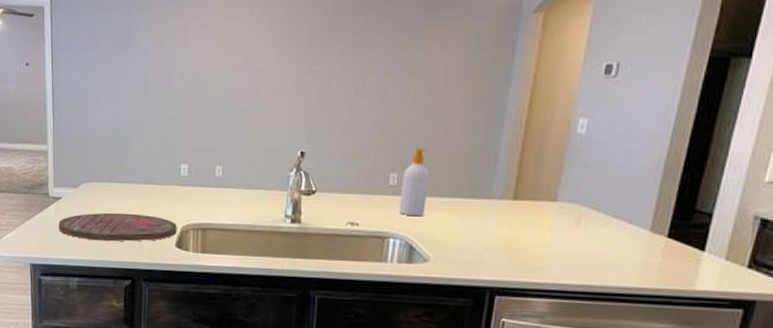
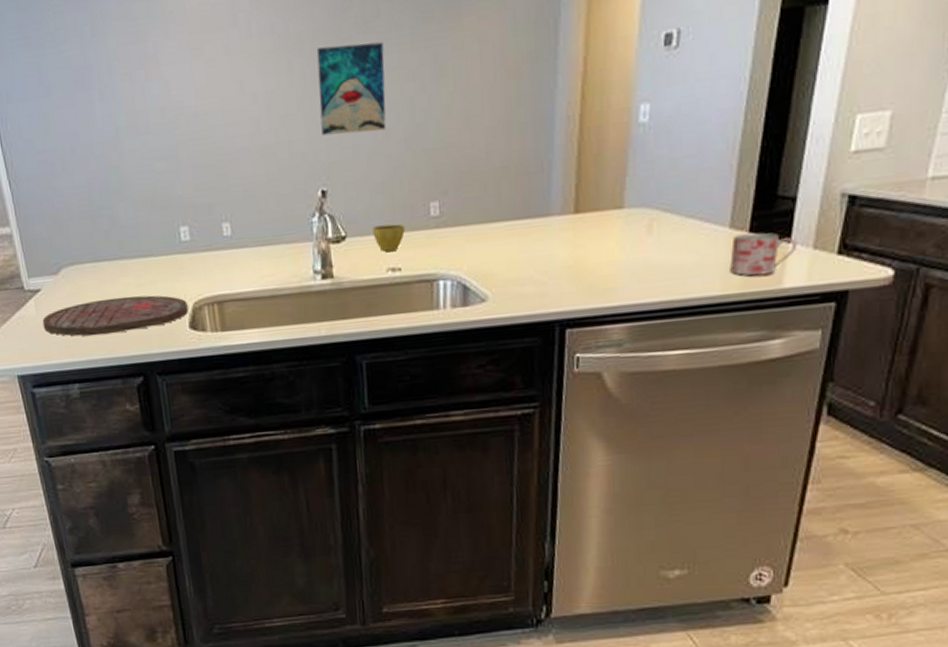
wall art: none [308,40,368,111] -> present [316,41,387,136]
flower pot: none [338,186,367,208] -> present [372,223,406,252]
soap bottle: present [398,147,429,217] -> none [444,165,476,251]
mug: none [647,238,710,276] -> present [730,232,796,276]

